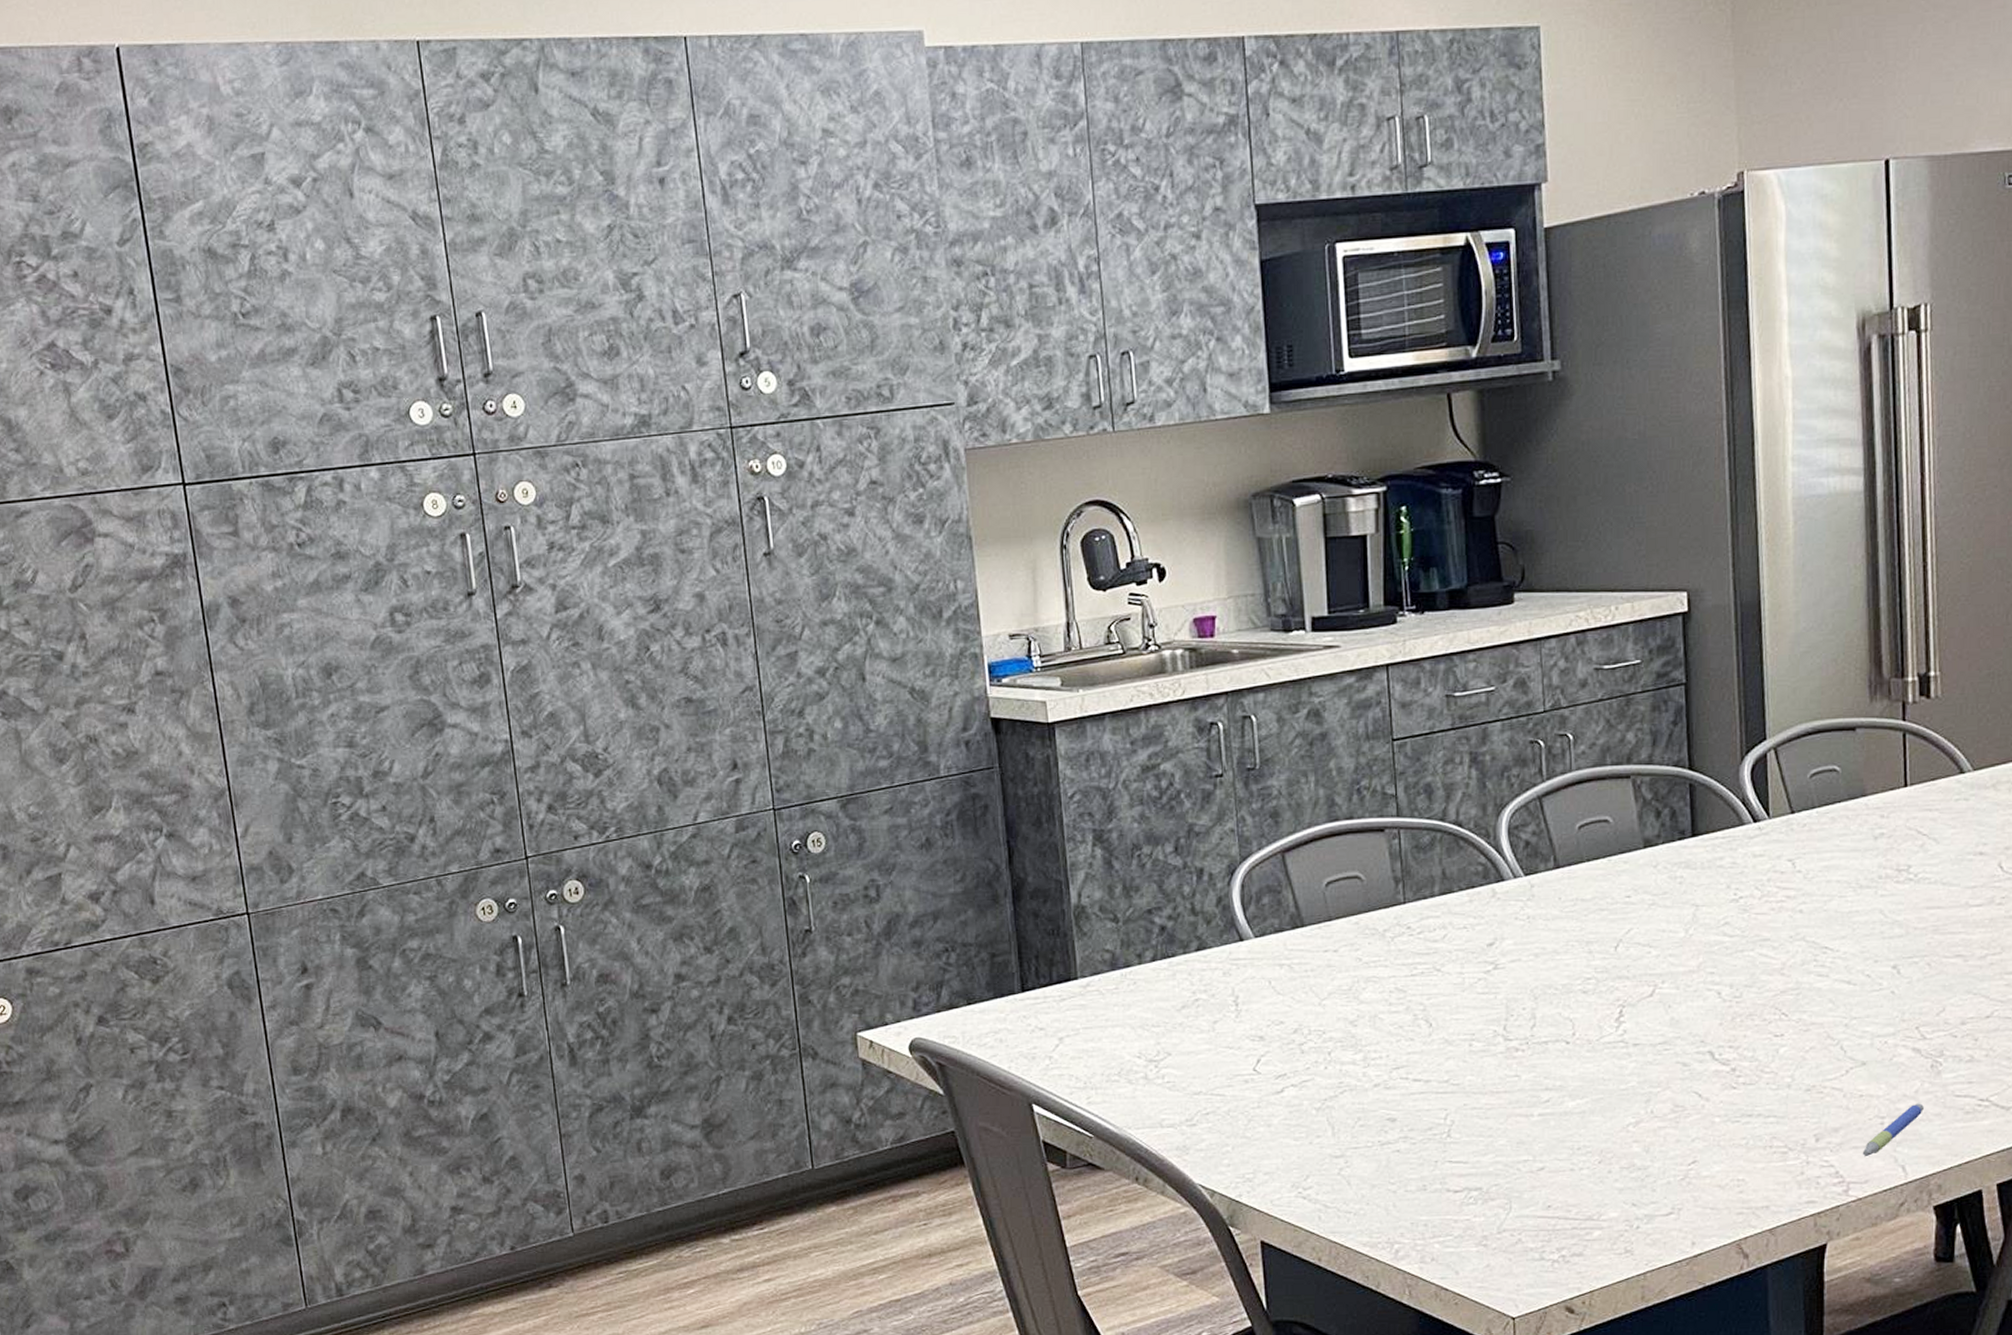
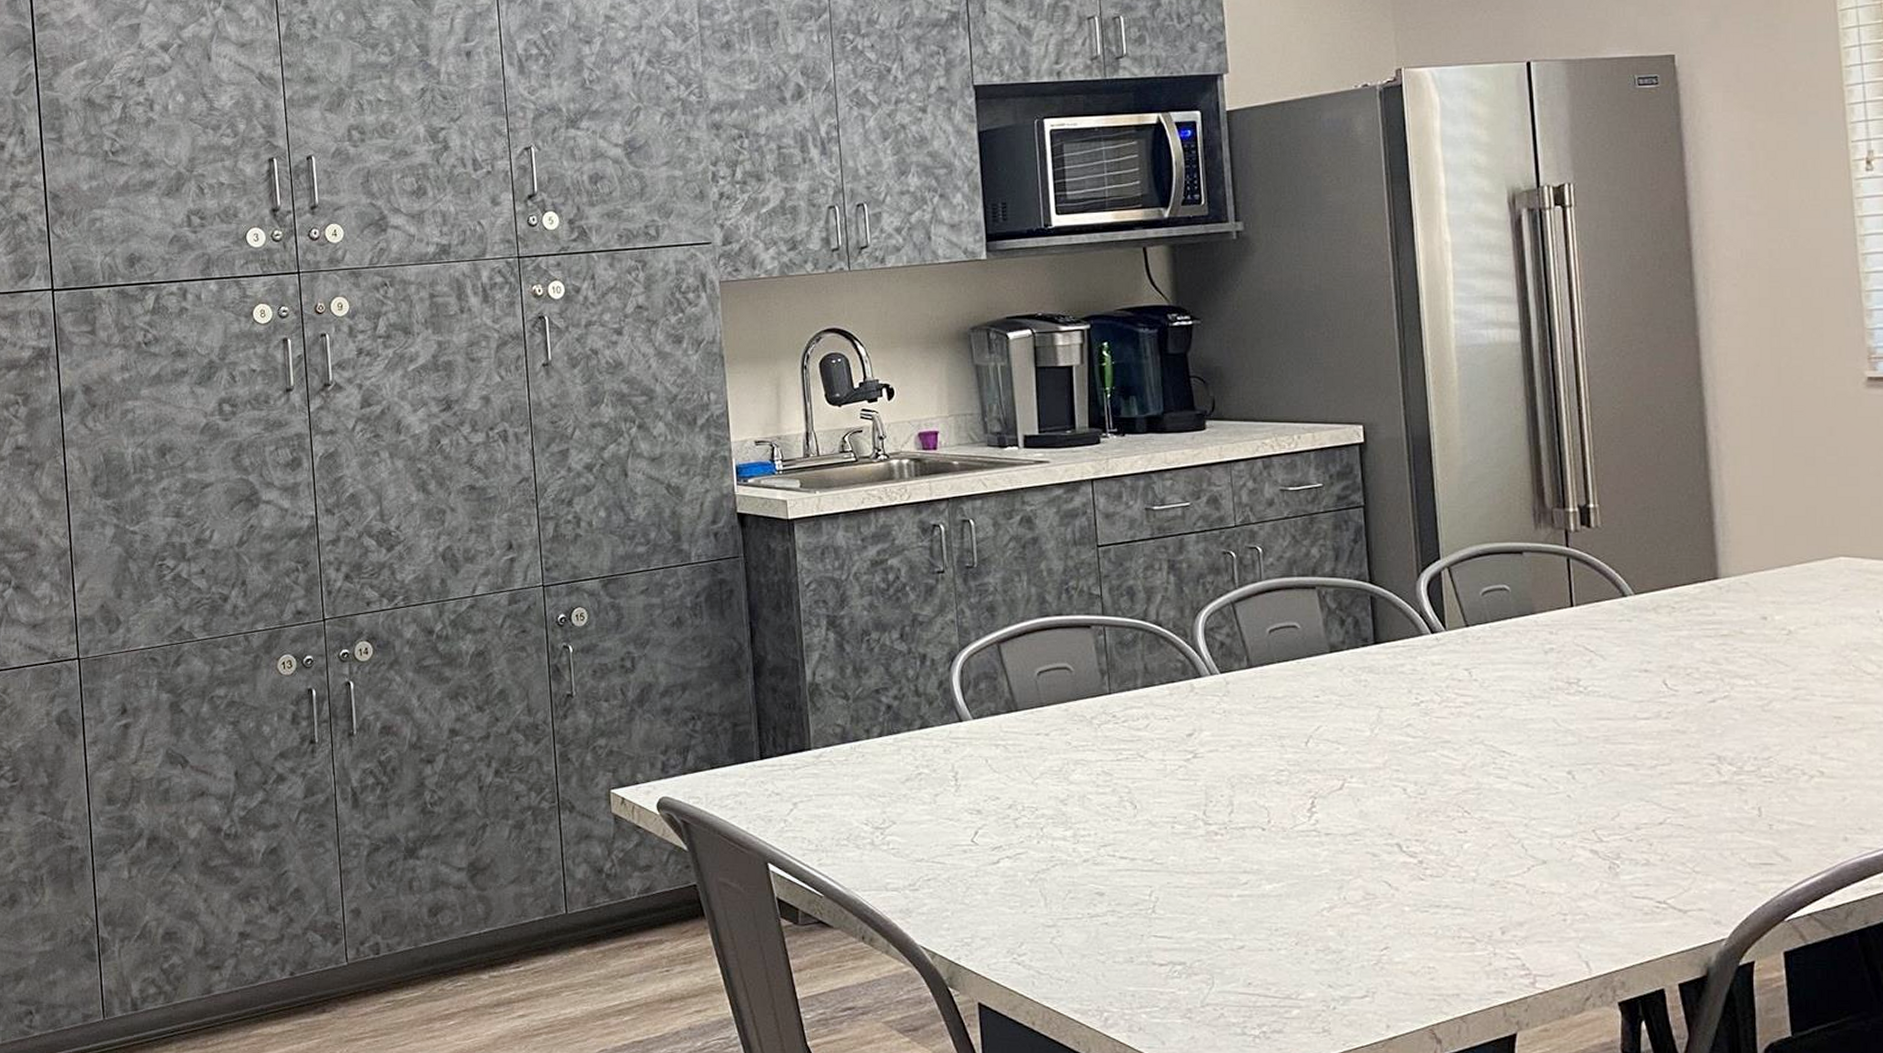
pen: present [1863,1103,1924,1156] -> none [1548,902,1604,951]

